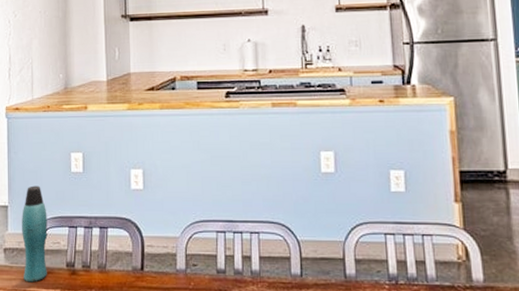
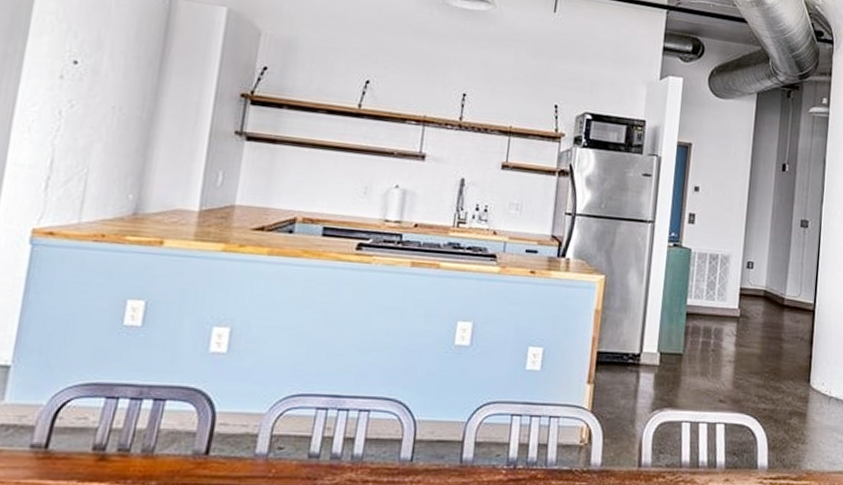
bottle: present [22,185,48,283] -> none [19,339,75,472]

